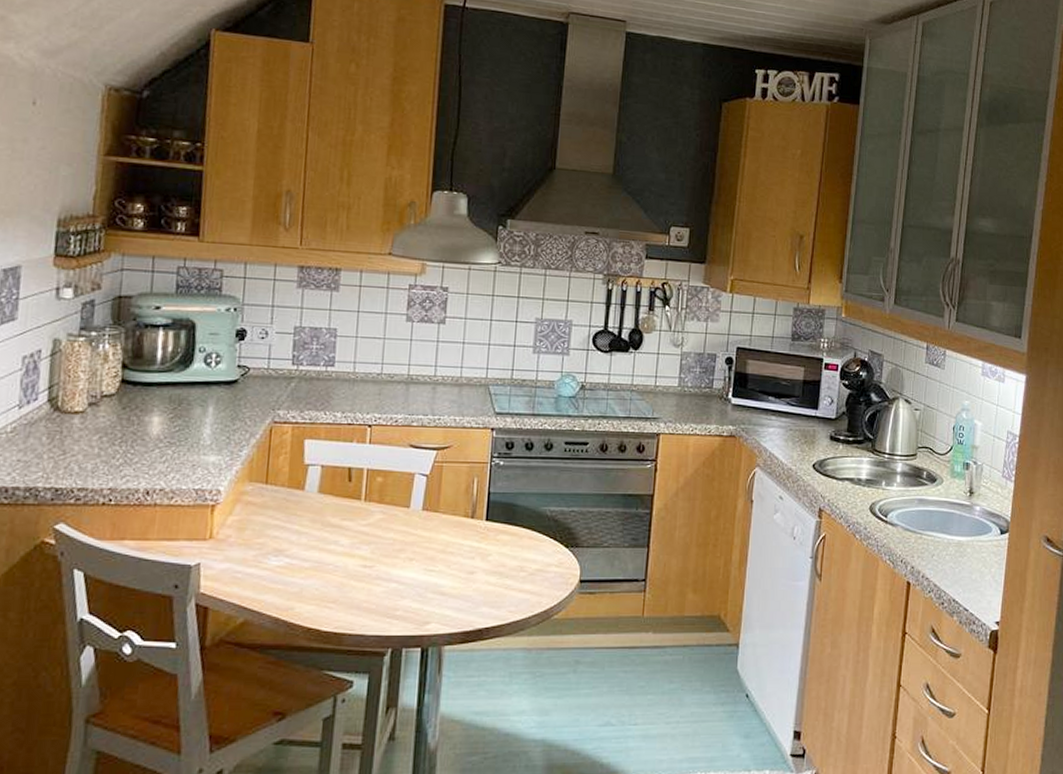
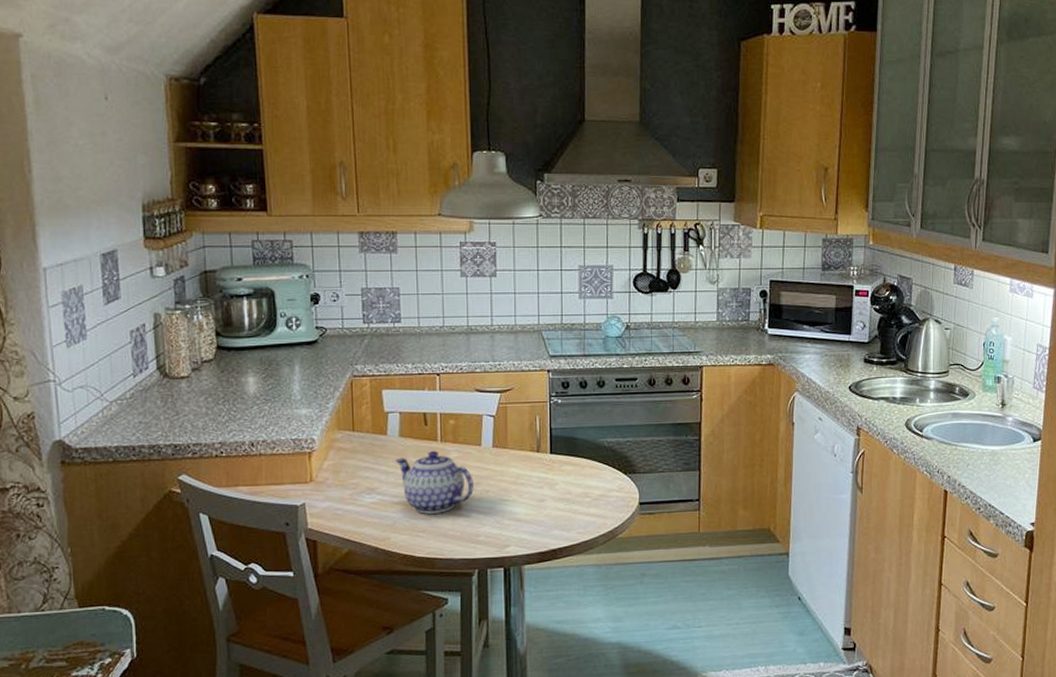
teapot: none [311,510,397,582] -> present [395,450,474,514]

